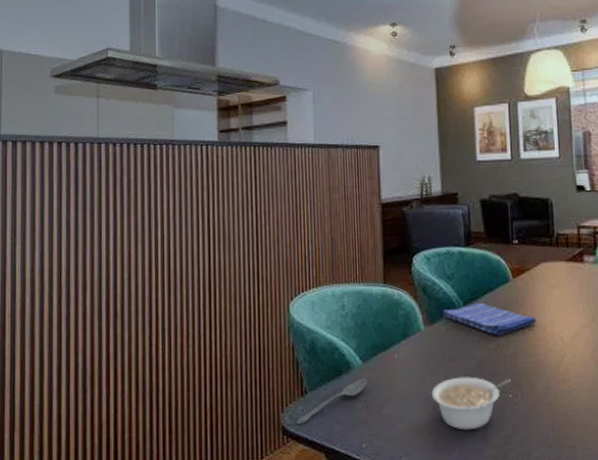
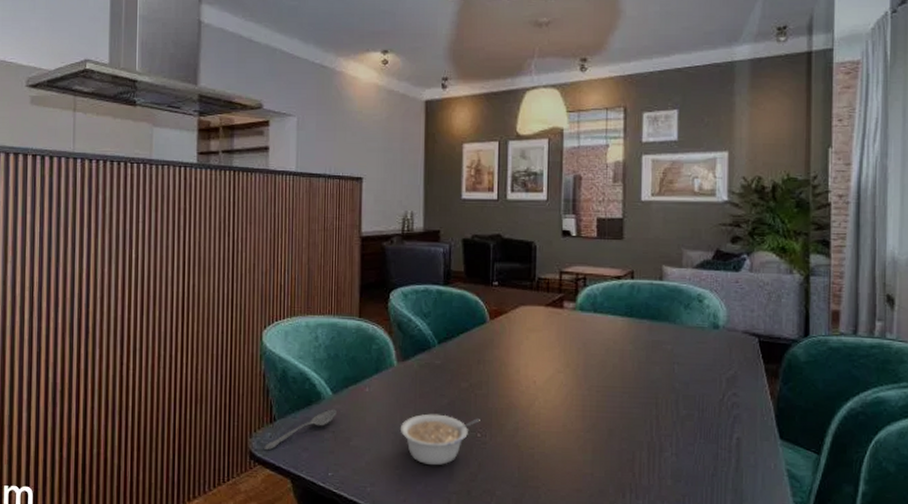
dish towel: present [443,302,537,336] -> none [417,341,511,376]

